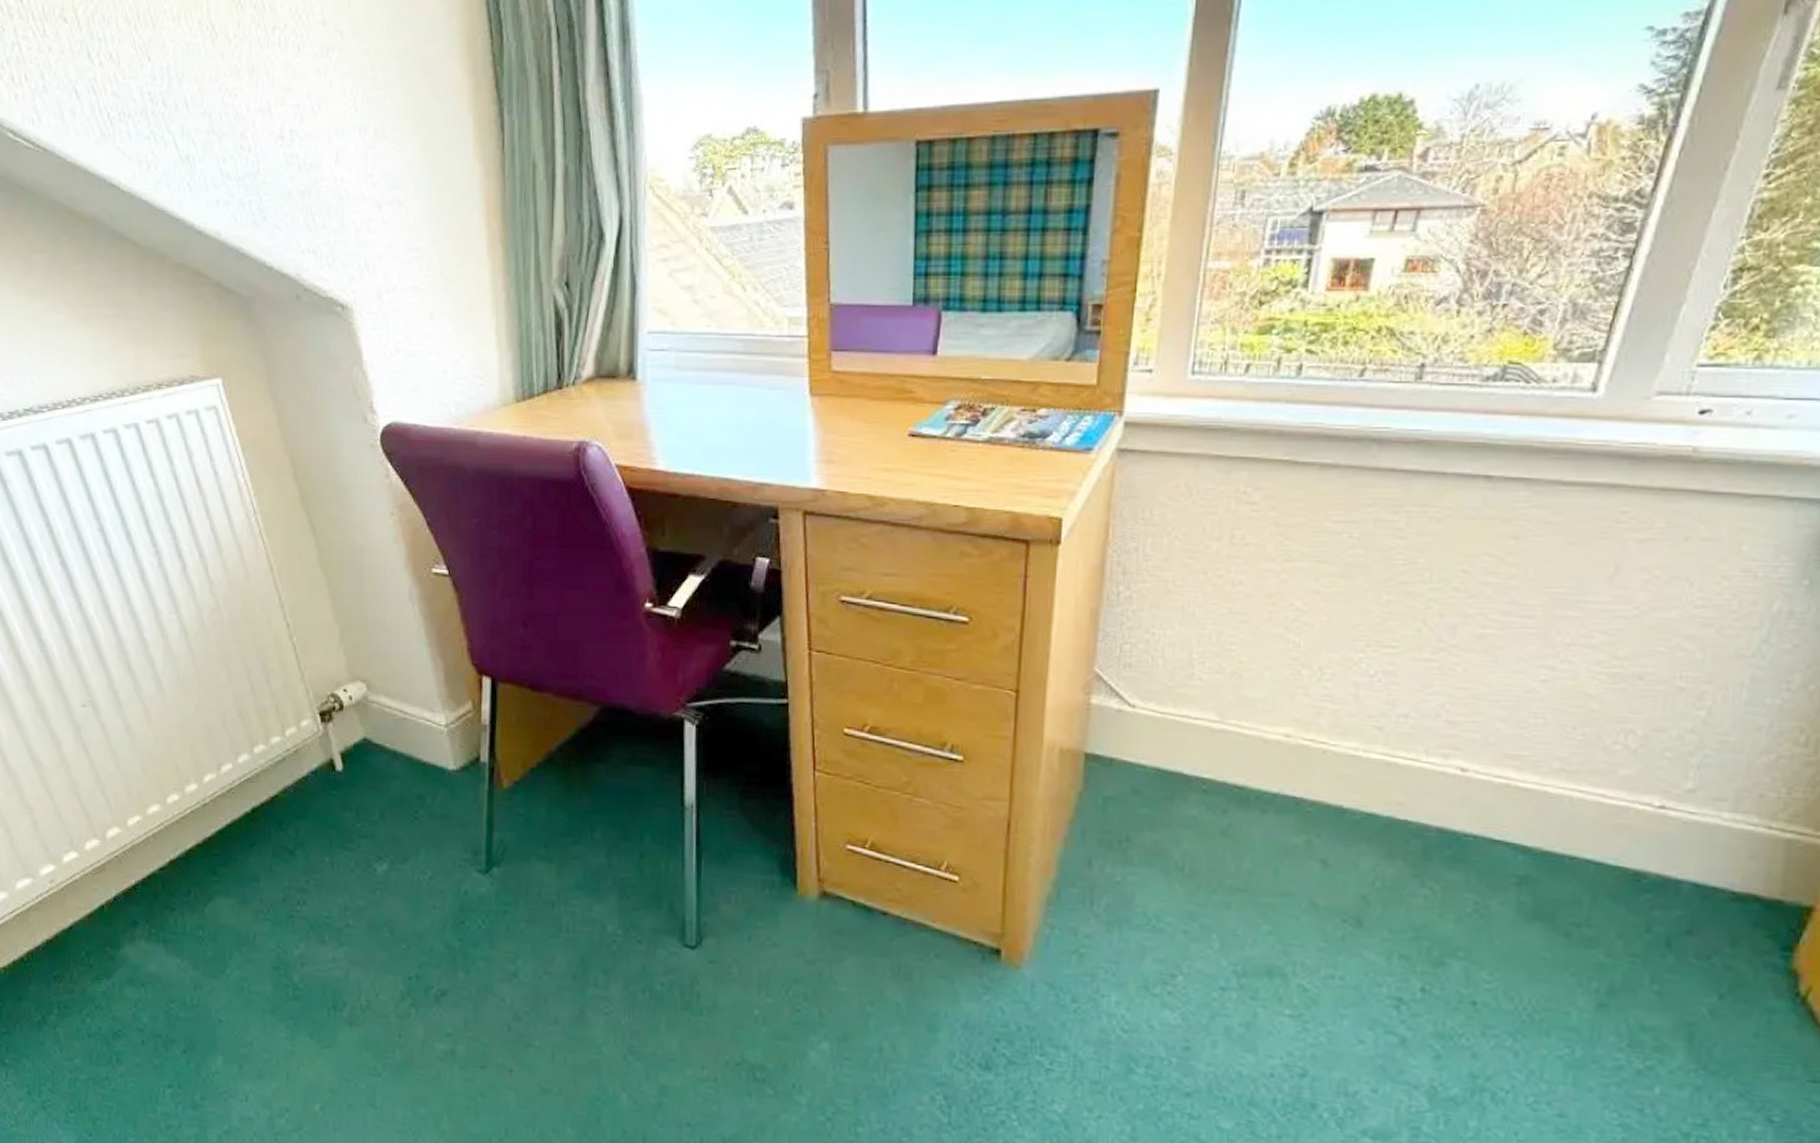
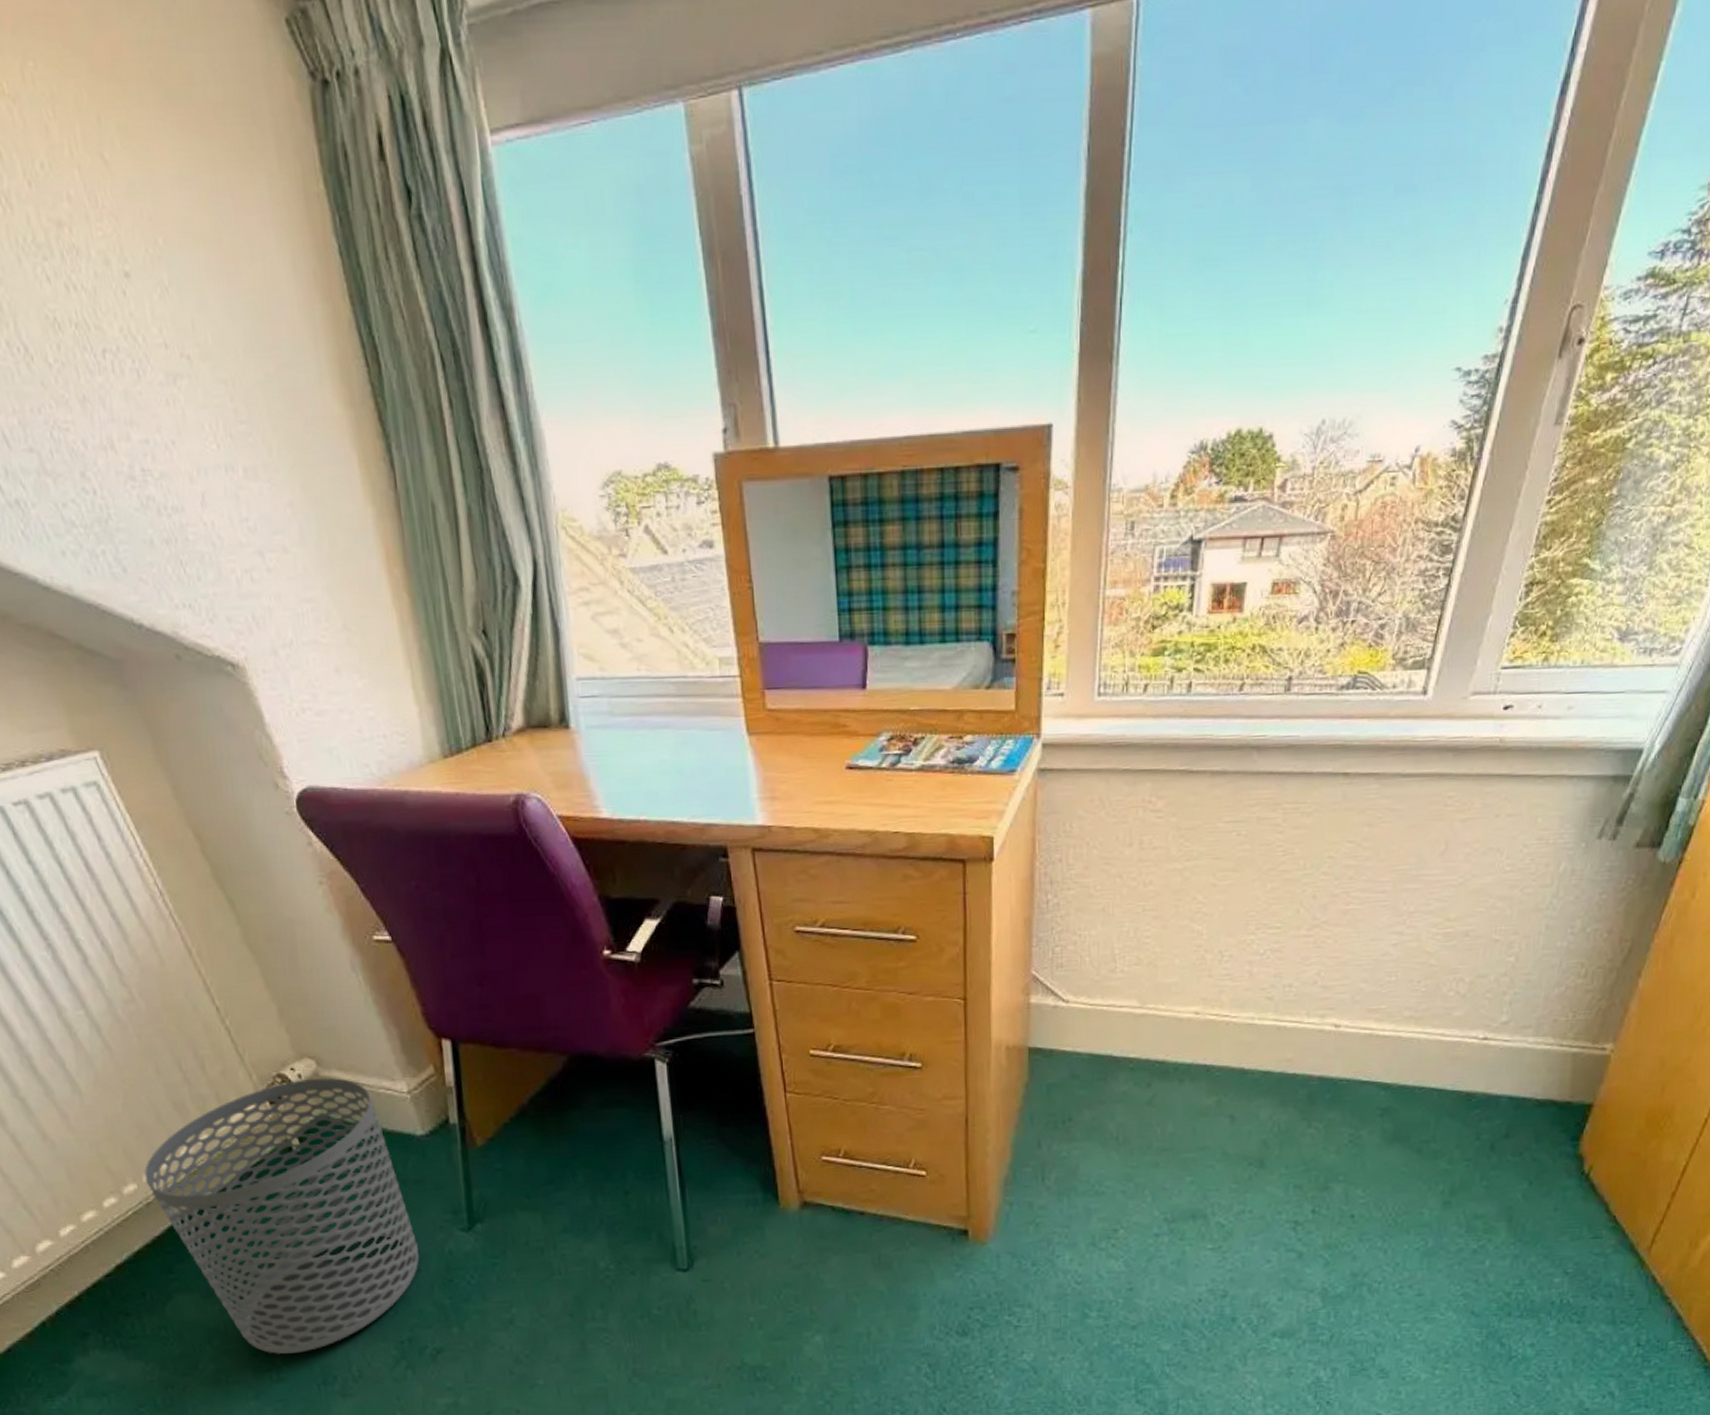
waste bin: none [205,701,437,974] -> present [144,1078,420,1354]

